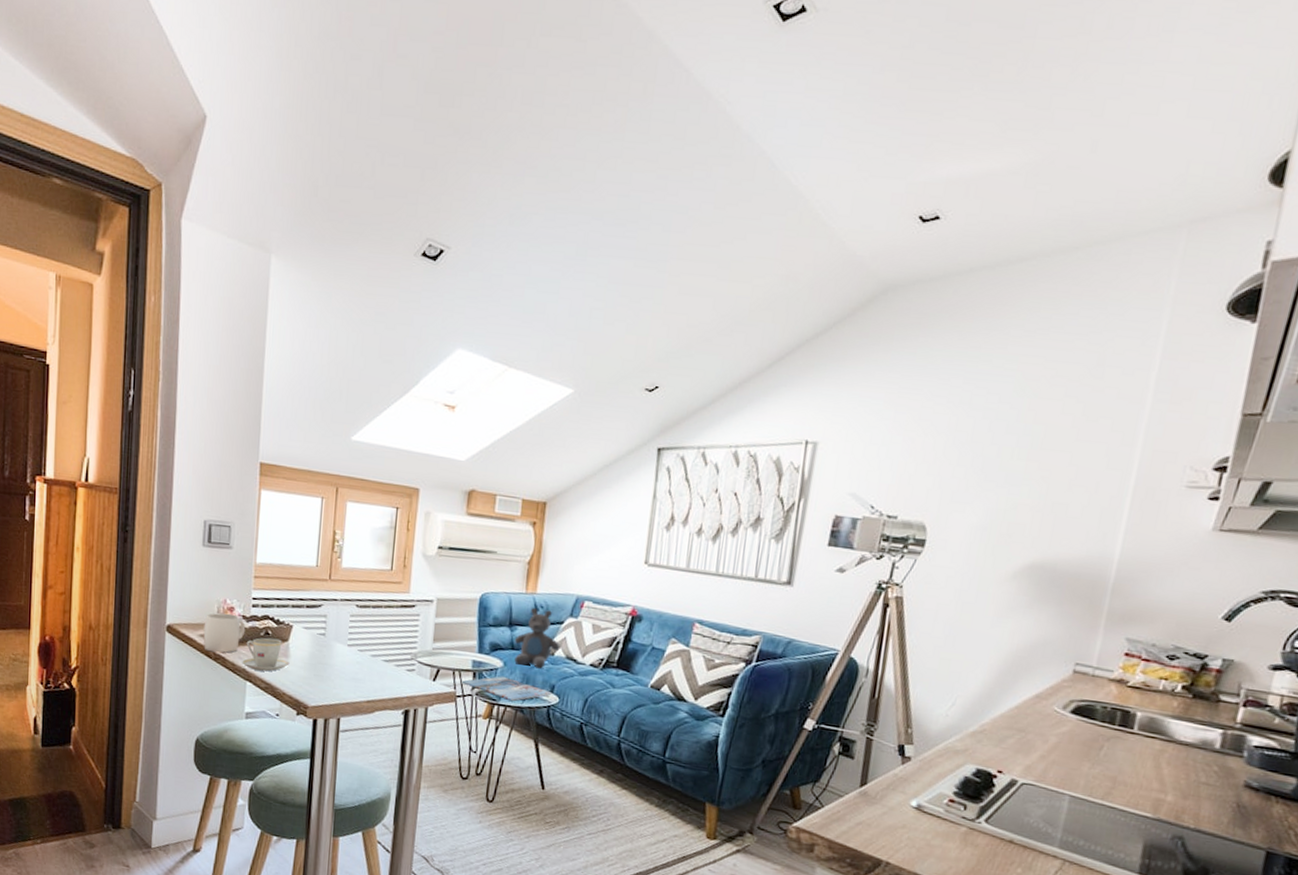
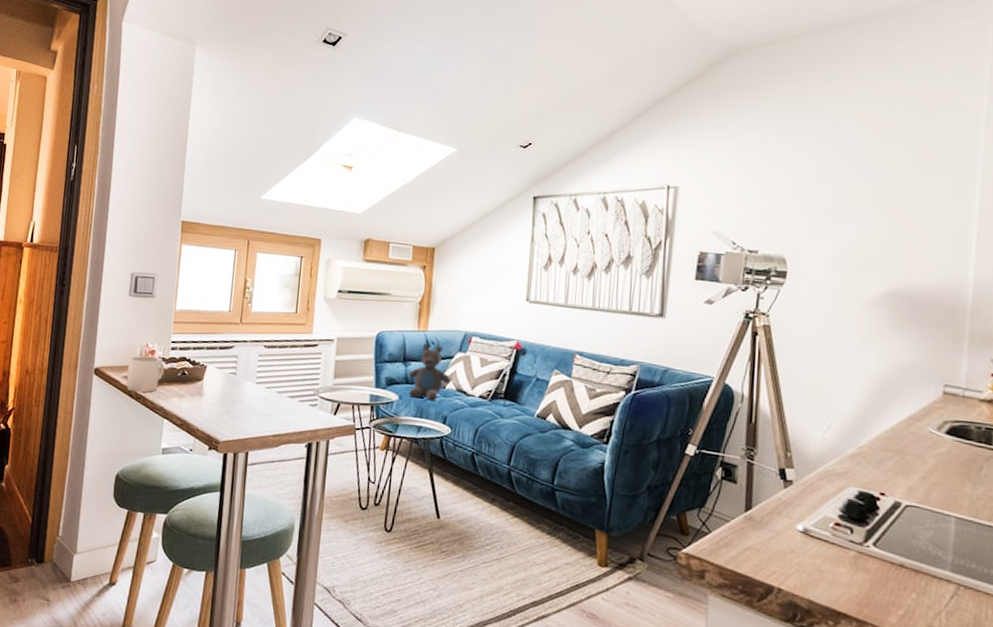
teacup: present [241,637,290,672] -> none [159,377,204,410]
magazine: present [462,676,552,702] -> none [360,409,445,433]

